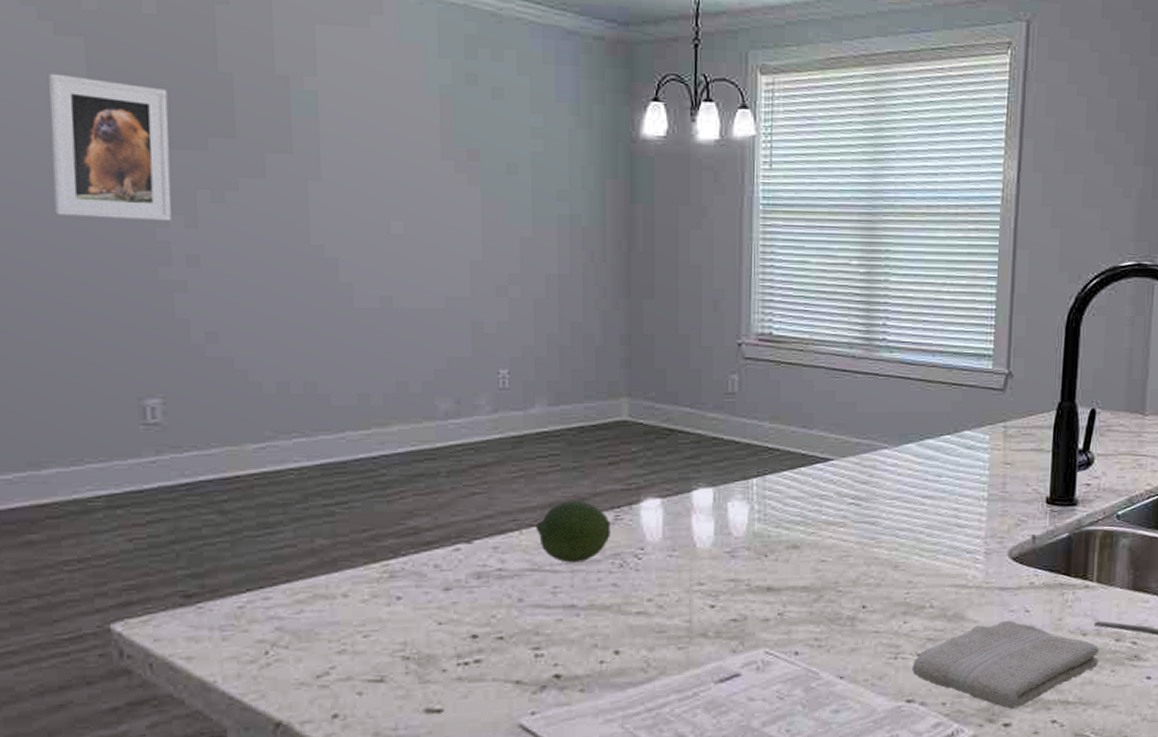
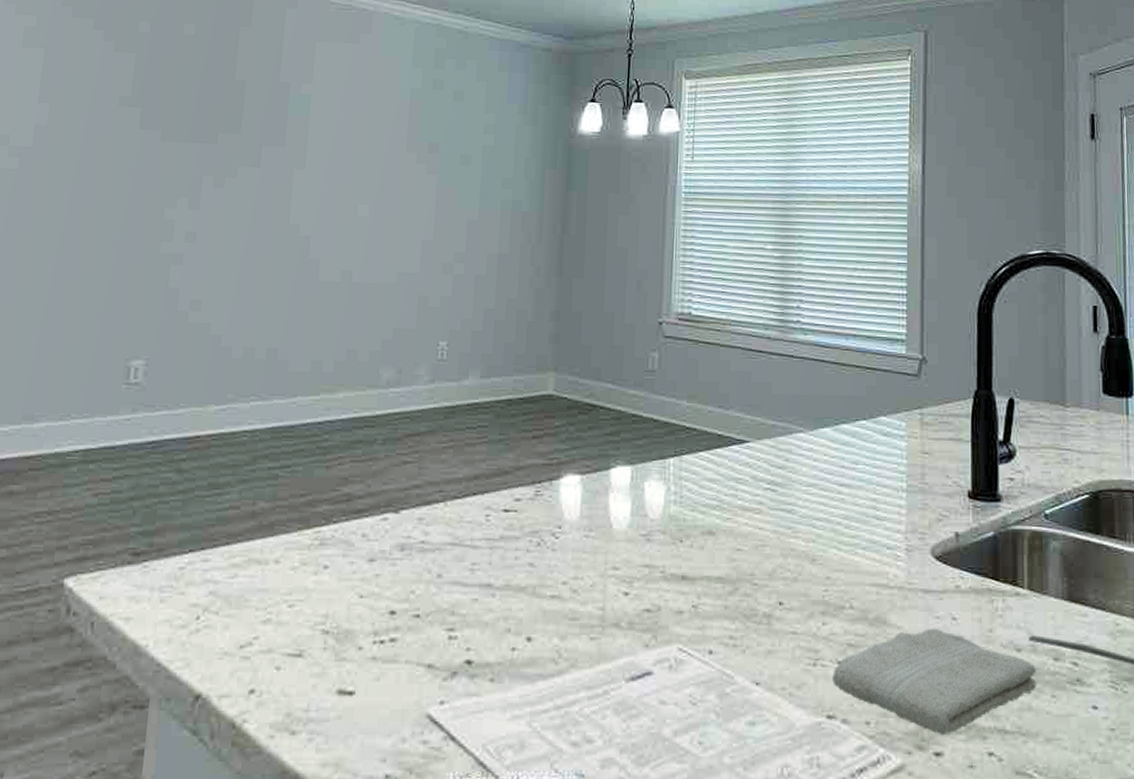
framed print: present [49,73,172,222] -> none [88,81,193,203]
fruit: present [536,499,610,563] -> none [460,473,531,539]

